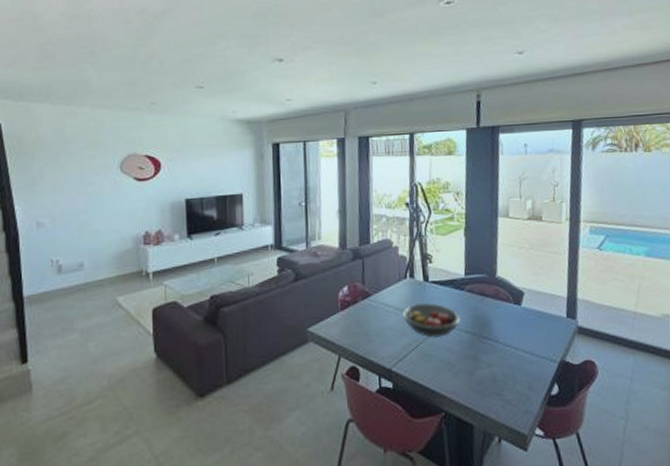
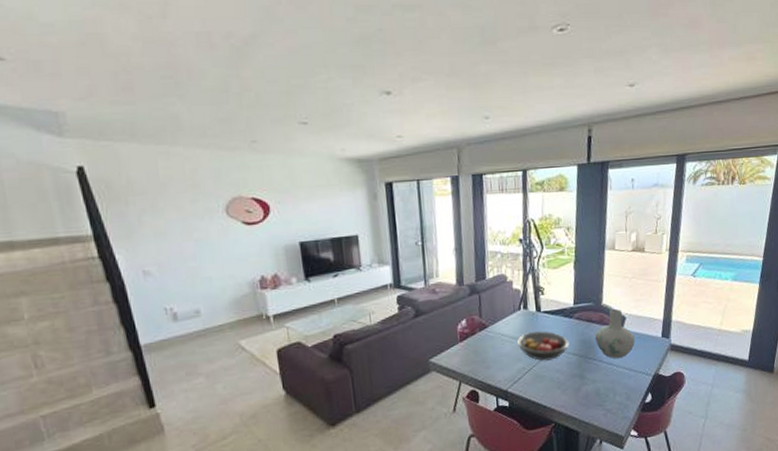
vase: none [489,282,536,340] -> present [595,309,636,359]

